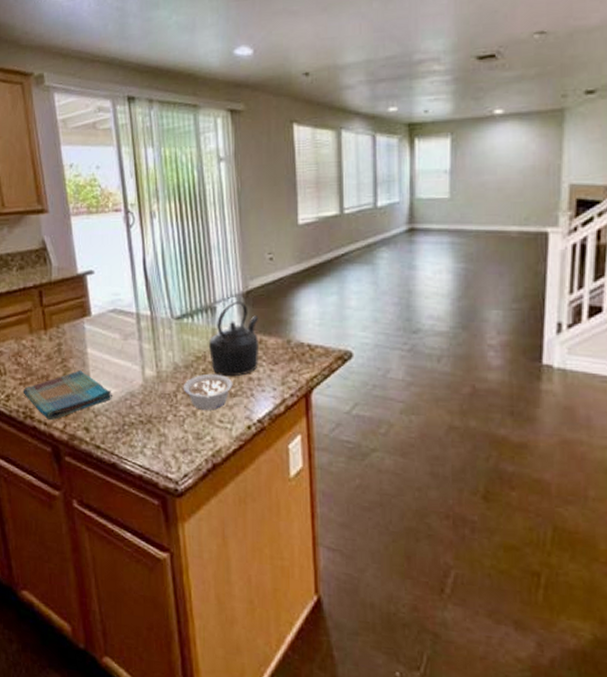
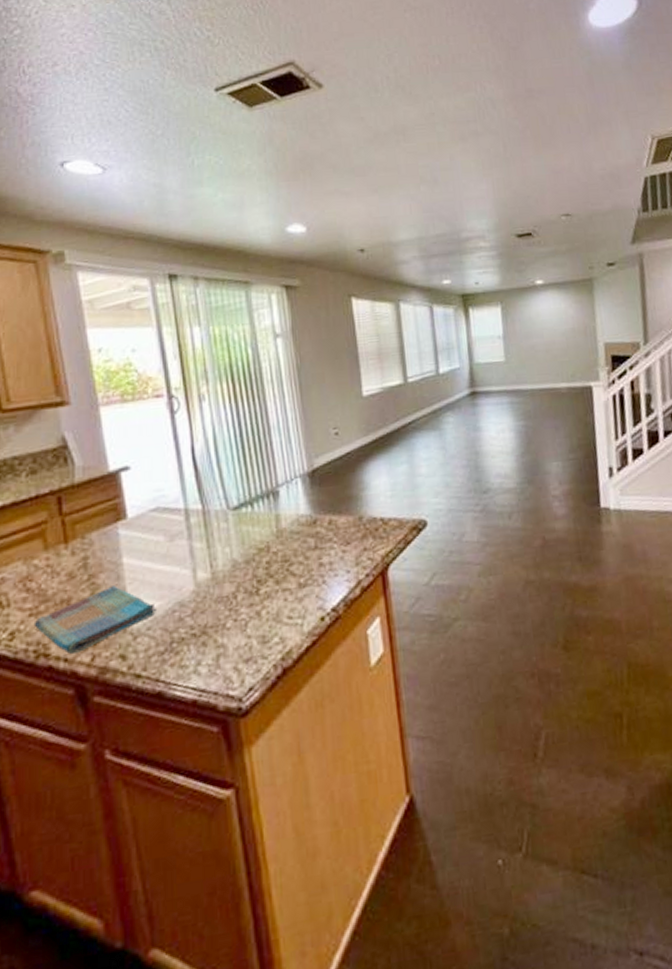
legume: present [183,373,233,410] -> none [243,564,302,609]
kettle: present [209,301,259,377] -> none [272,482,329,566]

